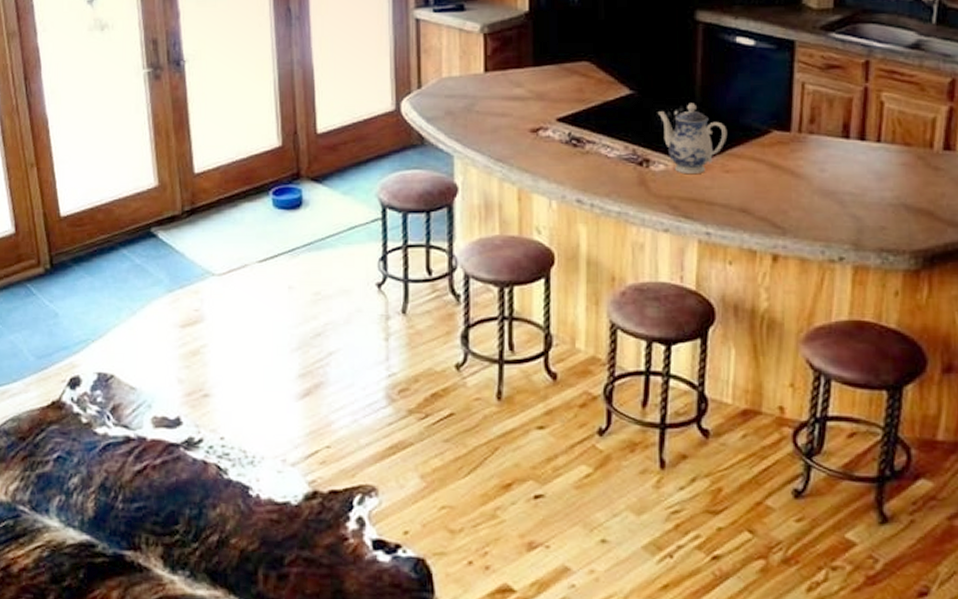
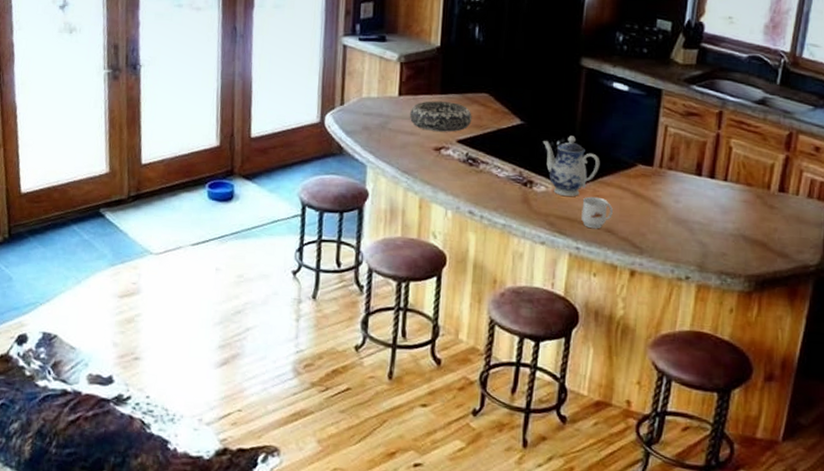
decorative bowl: none [498,75,572,110] -> present [409,101,472,132]
mug: none [709,172,747,210] -> present [581,196,613,229]

